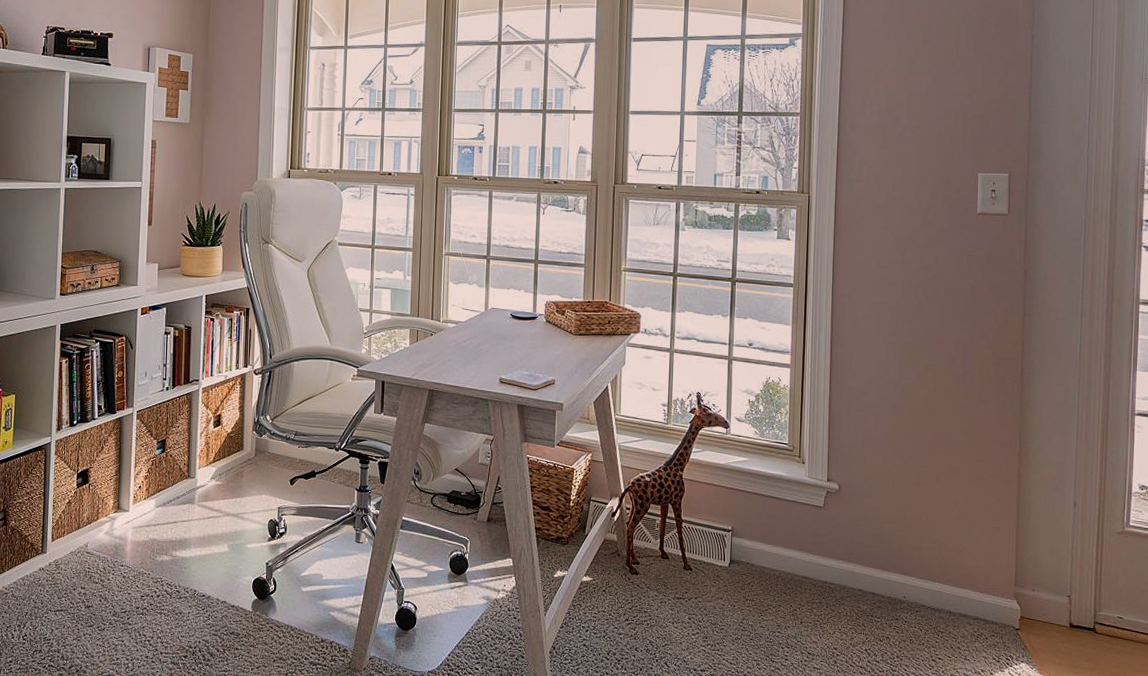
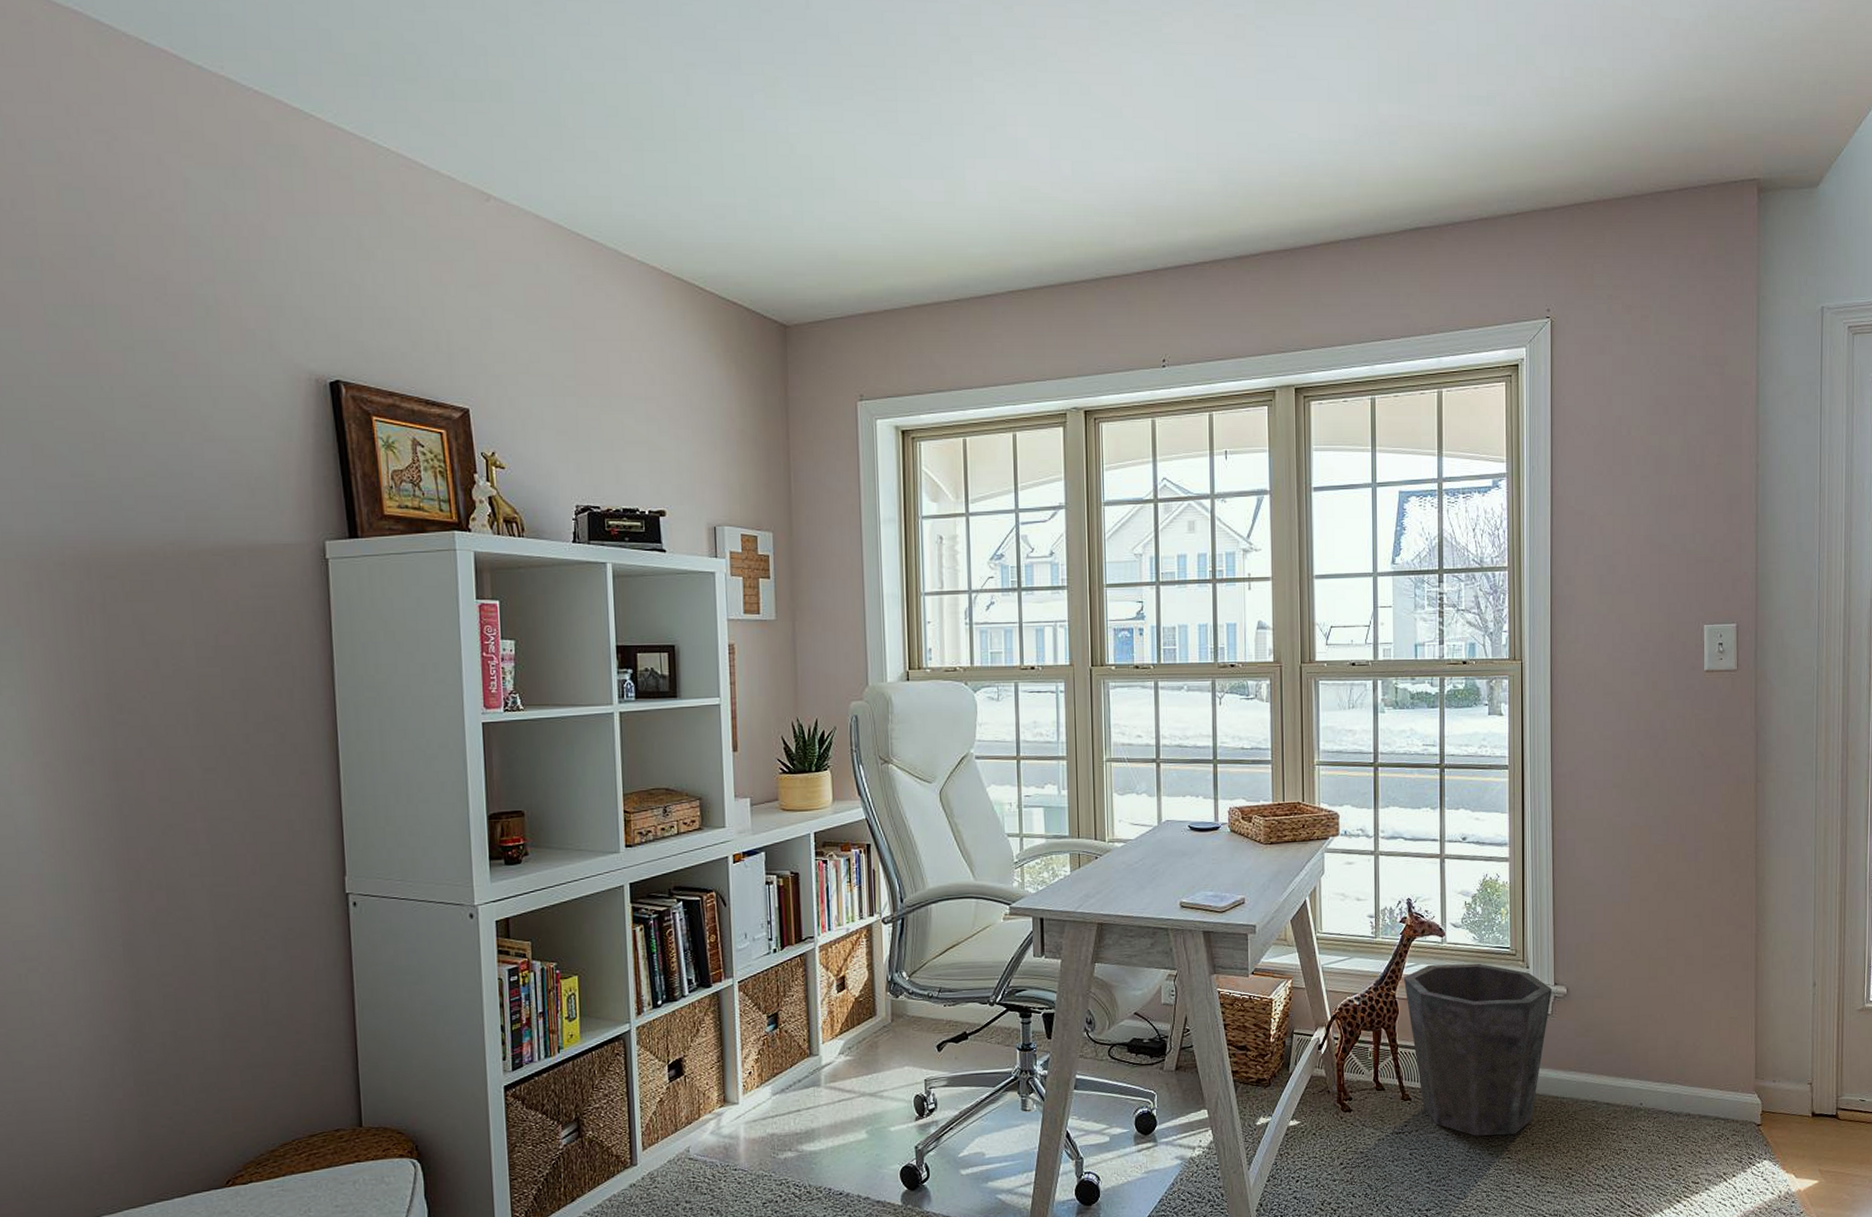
waste bin: none [690,452,825,612] -> present [1403,963,1552,1136]

